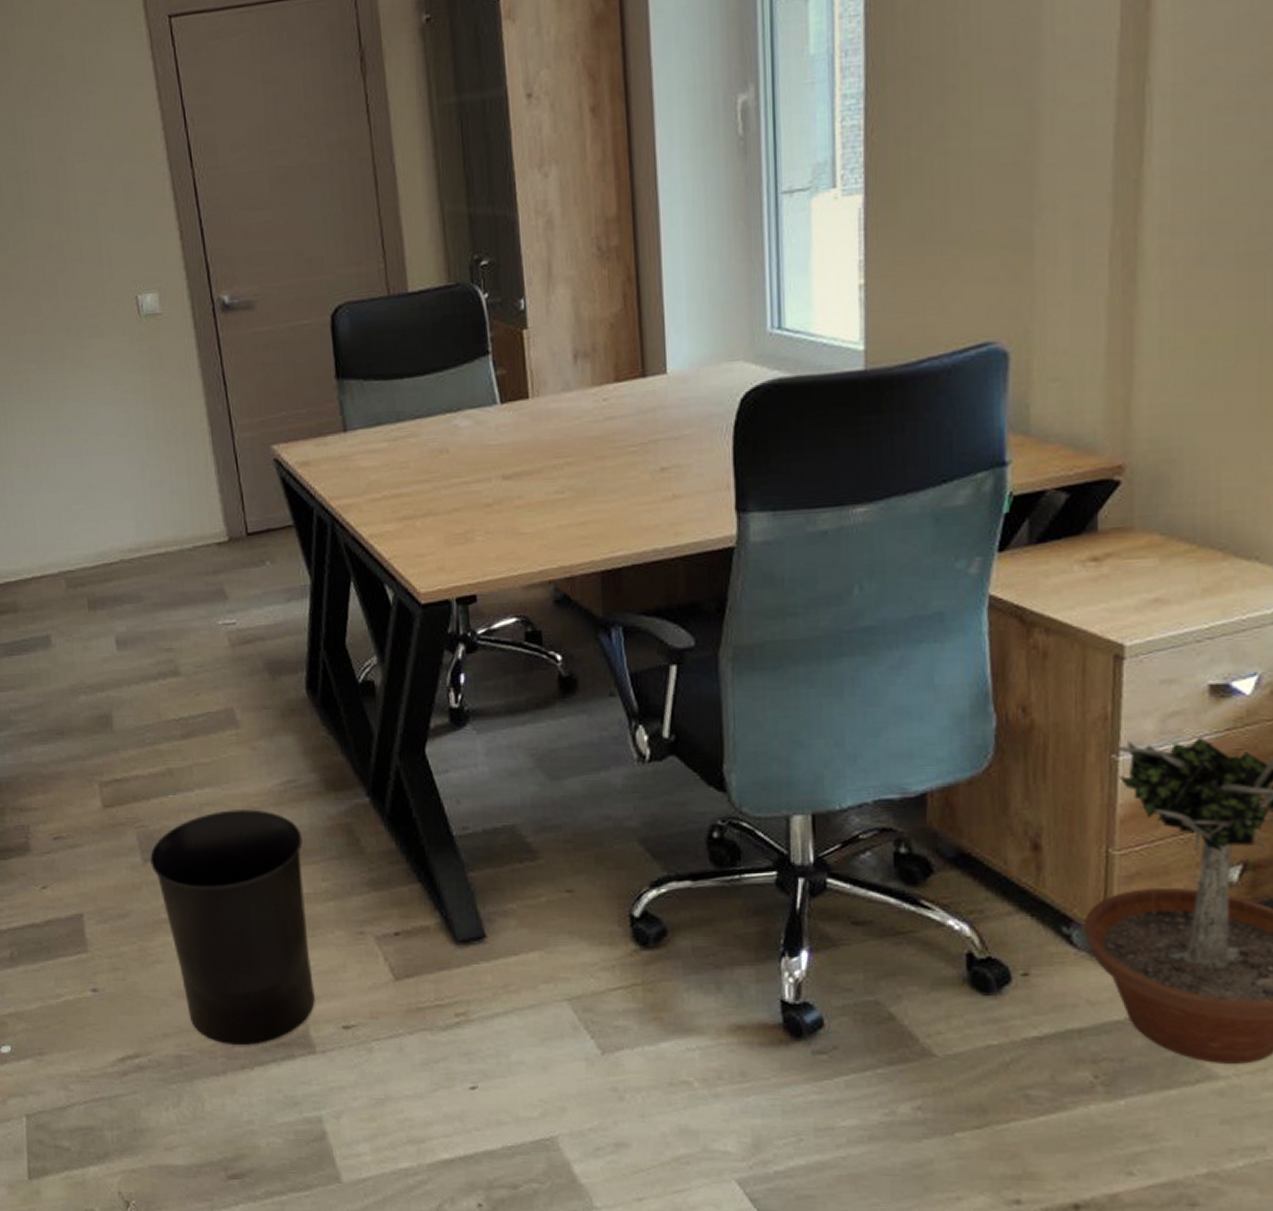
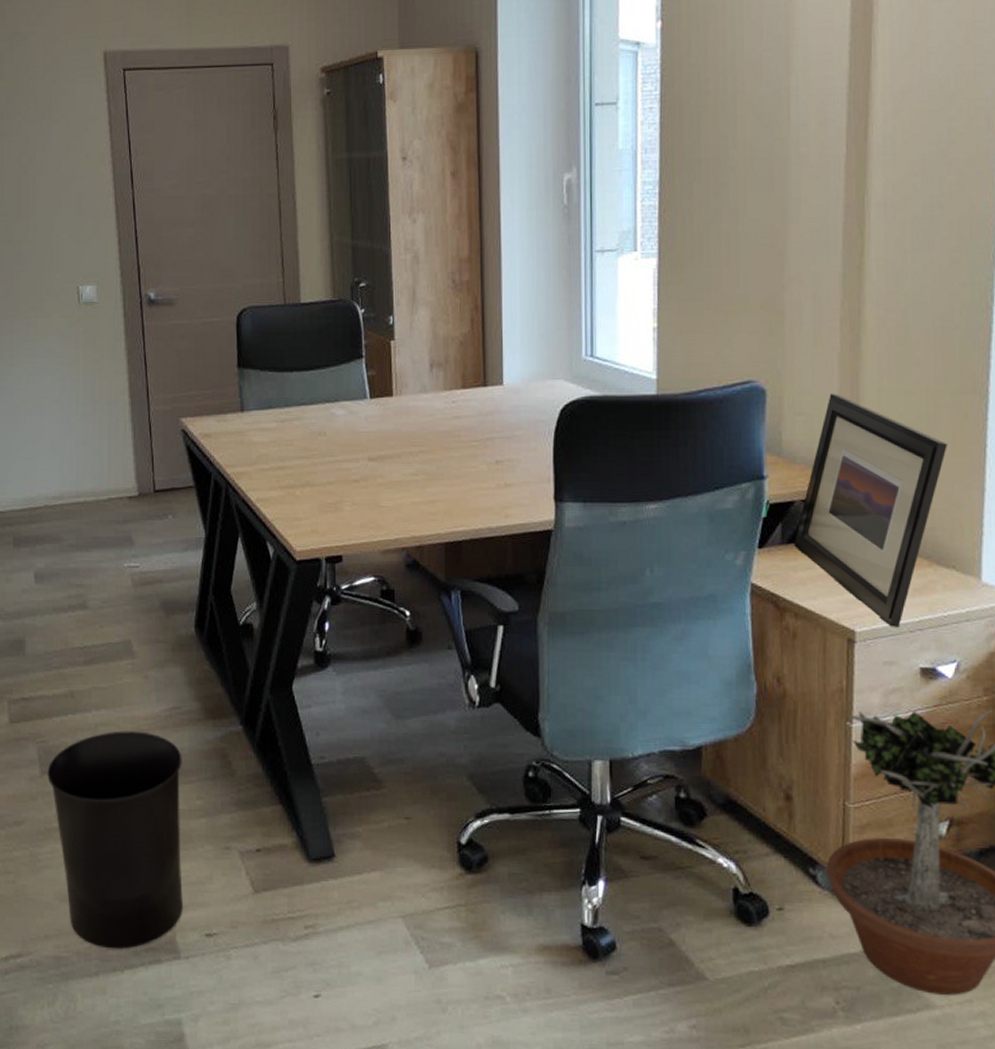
picture frame: none [1044,349,1252,637] -> present [793,393,947,627]

